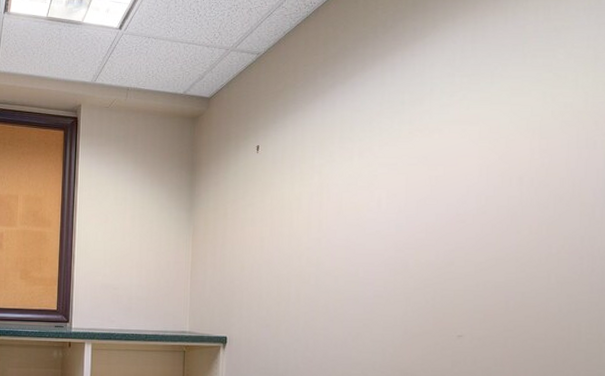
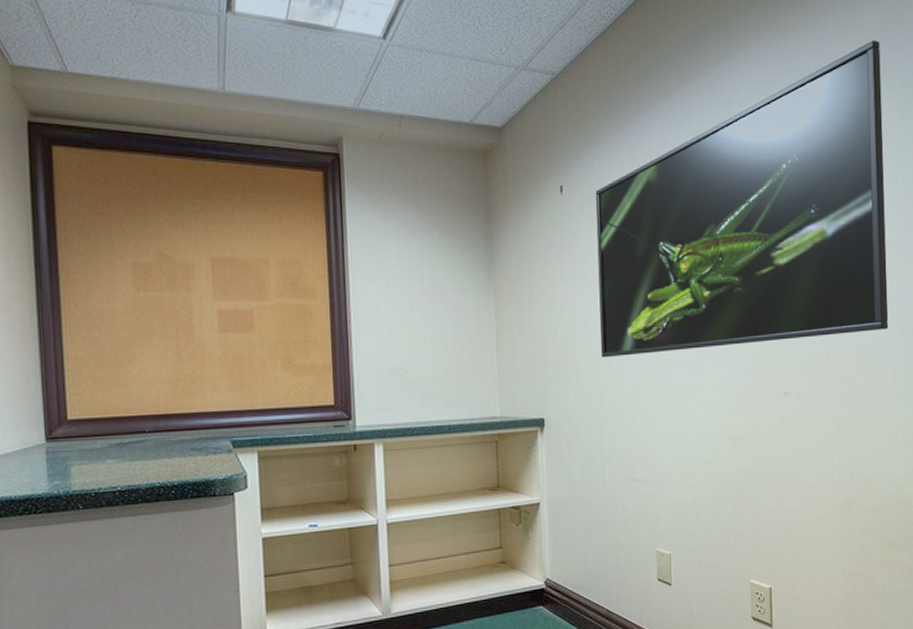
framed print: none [282,18,585,291] -> present [595,40,889,358]

